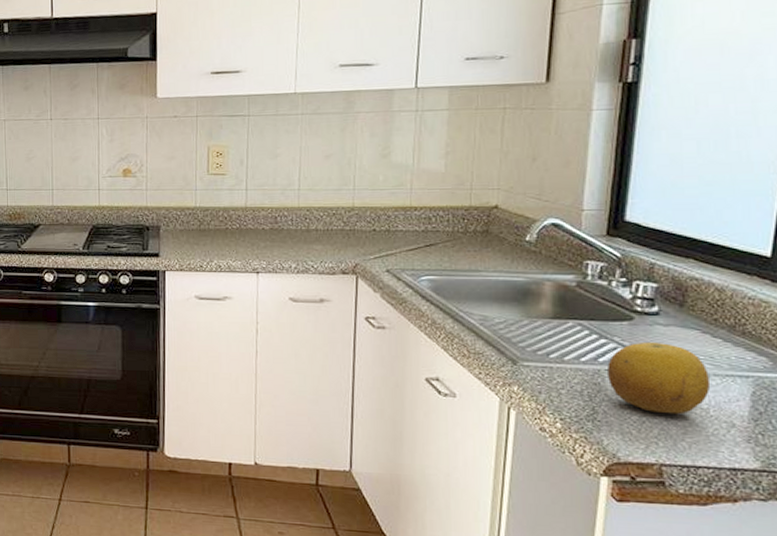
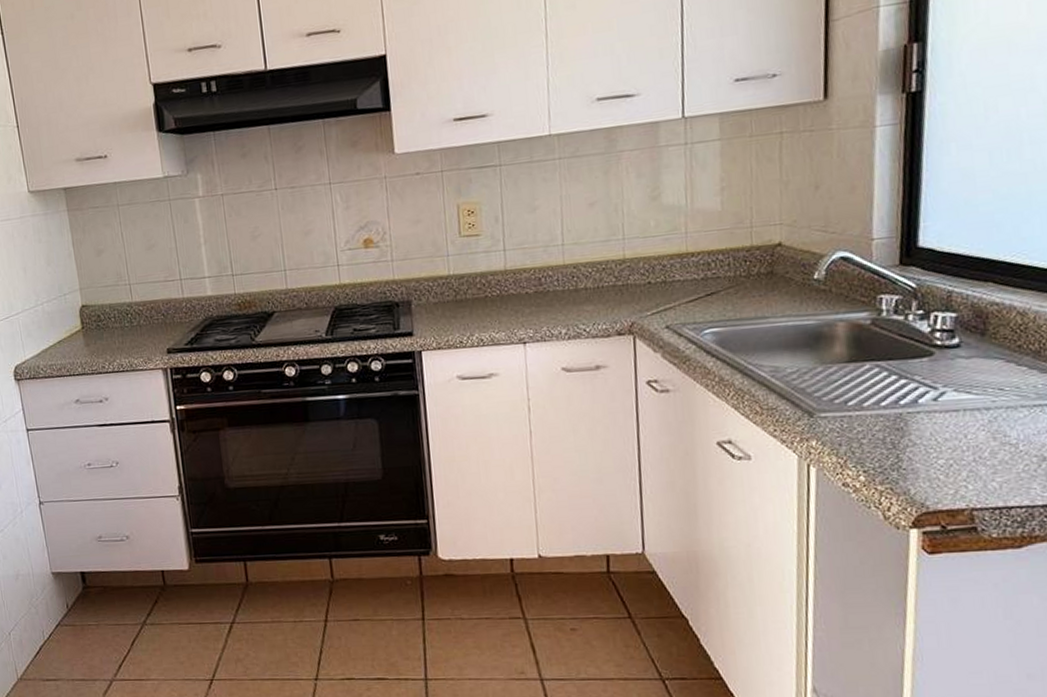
fruit: present [607,341,711,415] -> none [909,376,1019,454]

